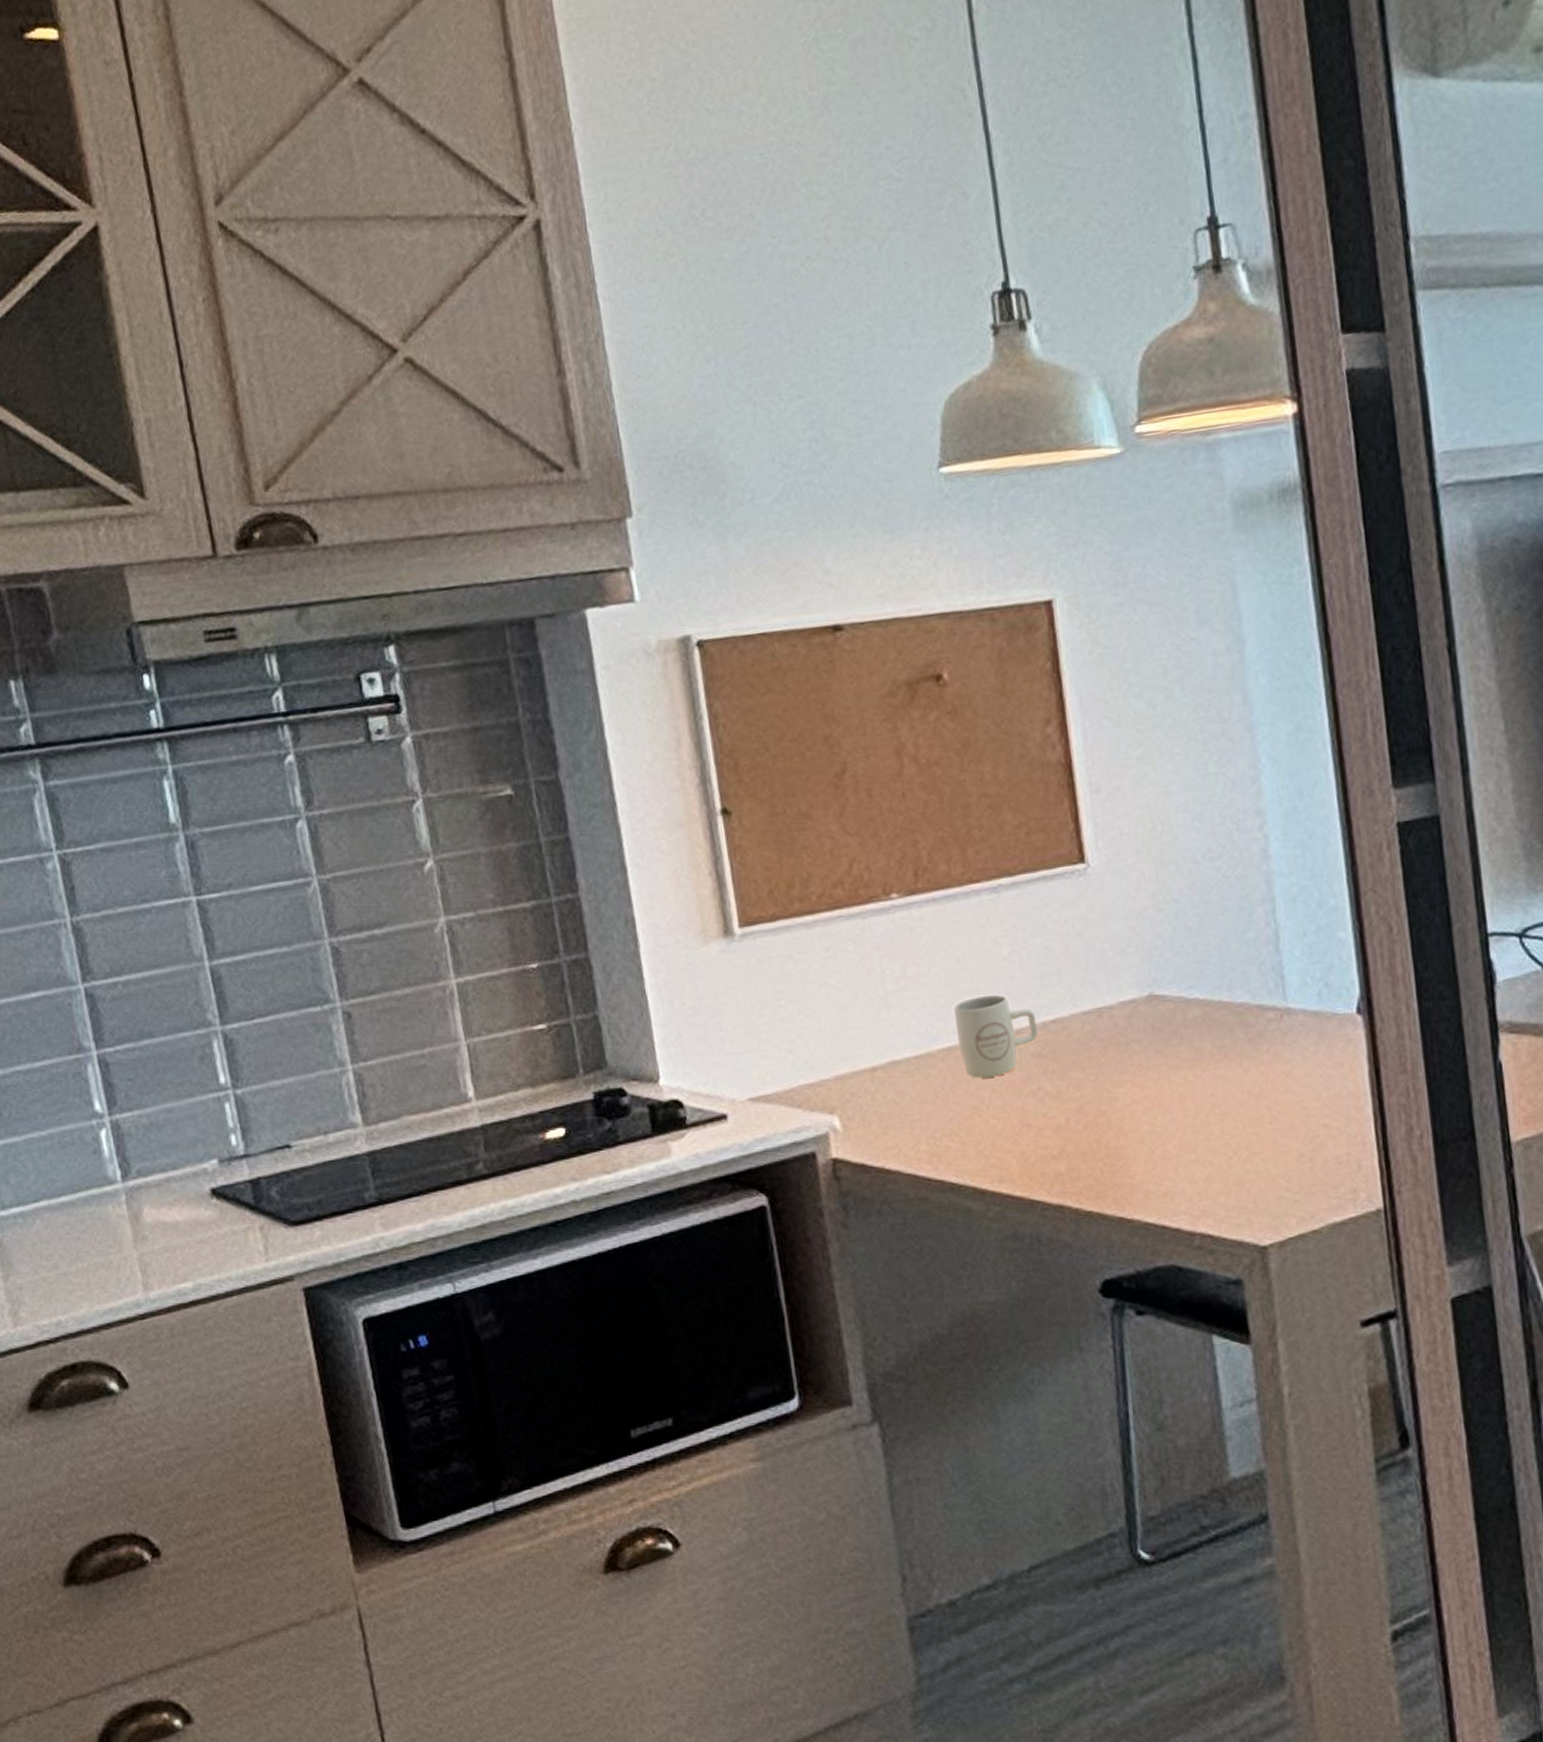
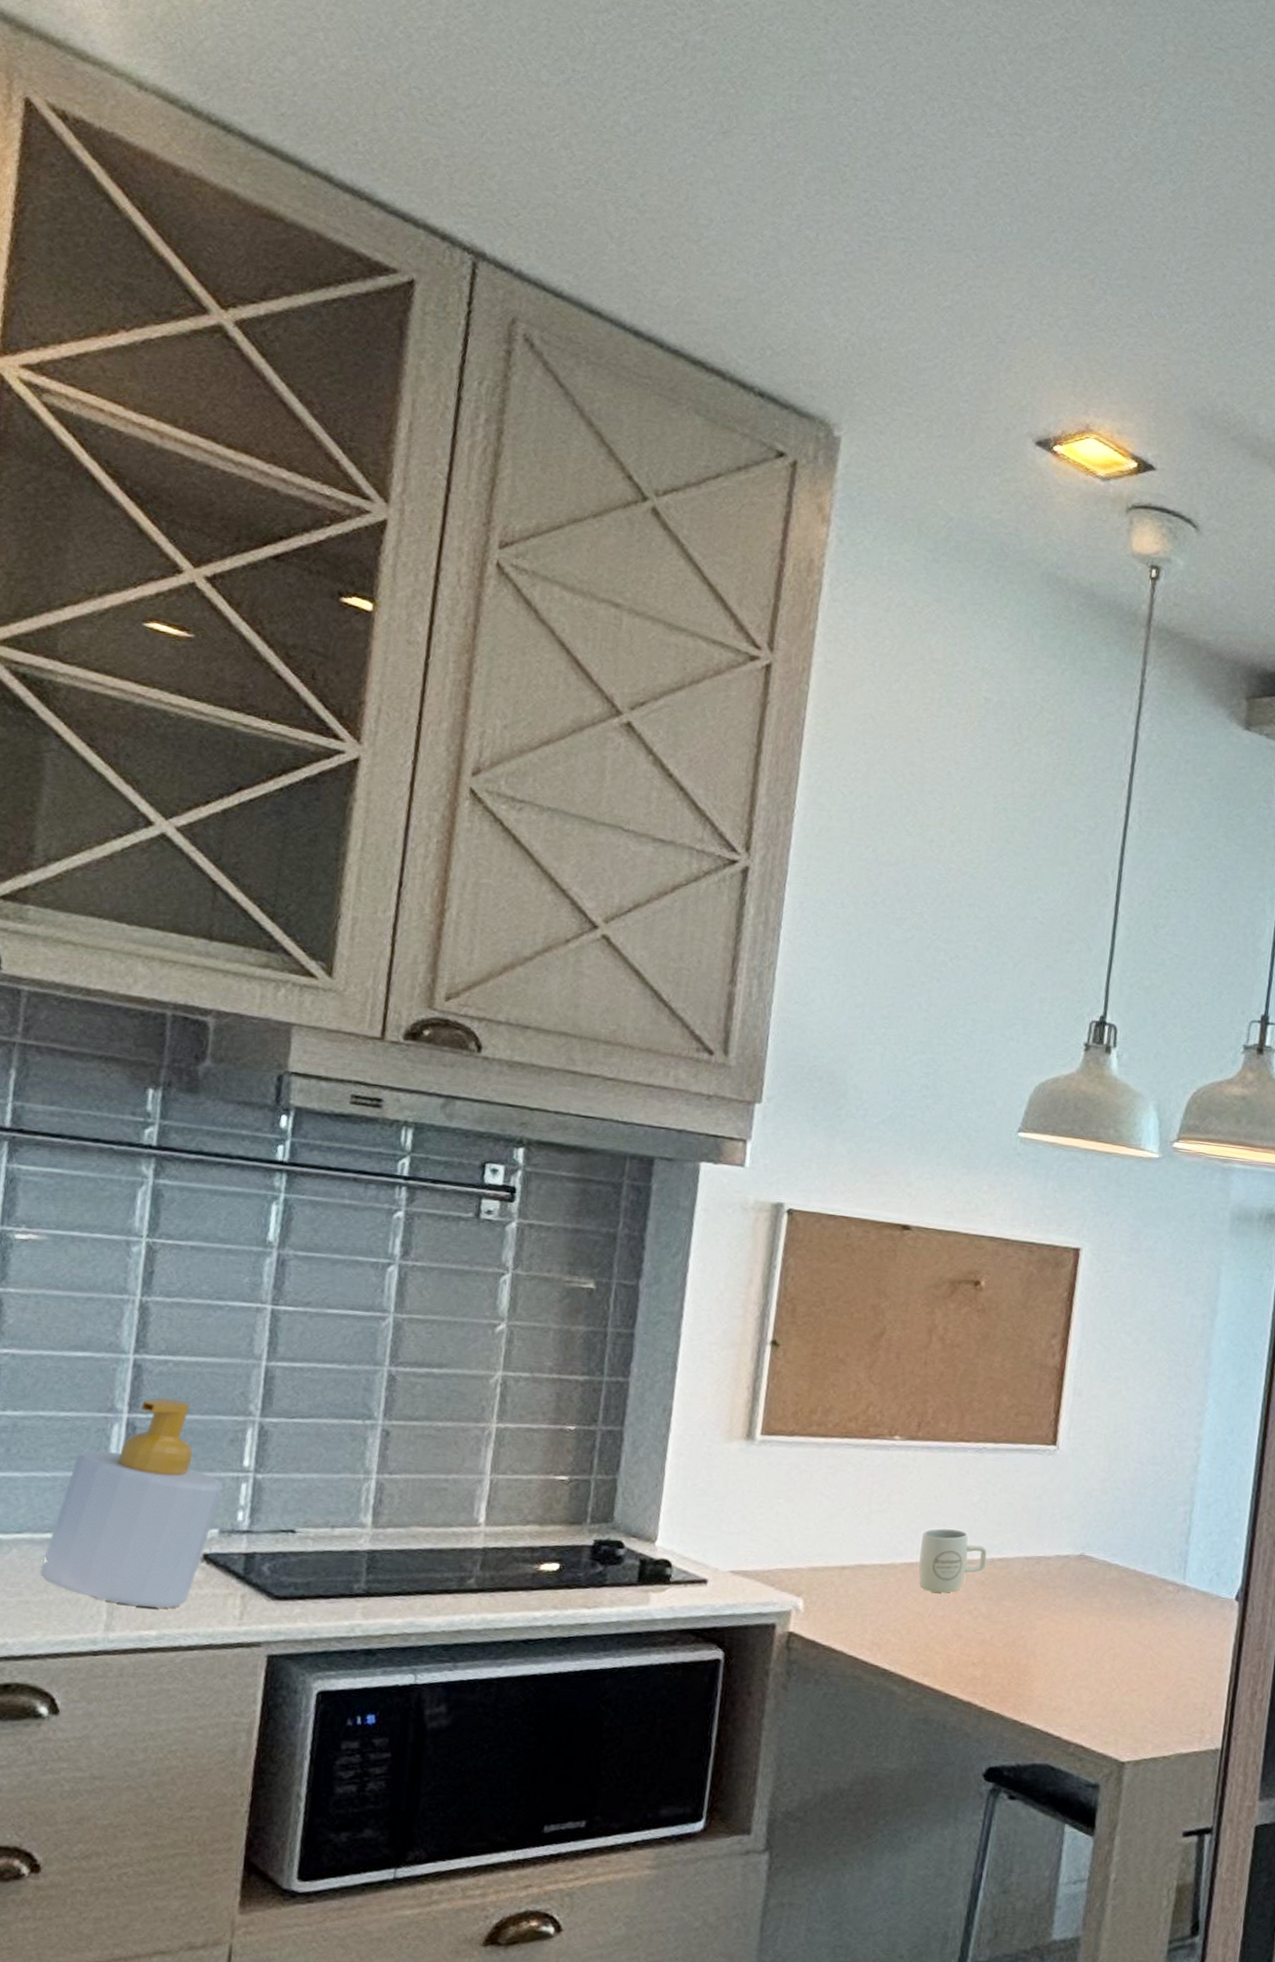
soap bottle: none [63,1024,211,1259] -> present [40,1397,223,1608]

